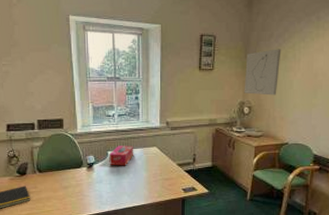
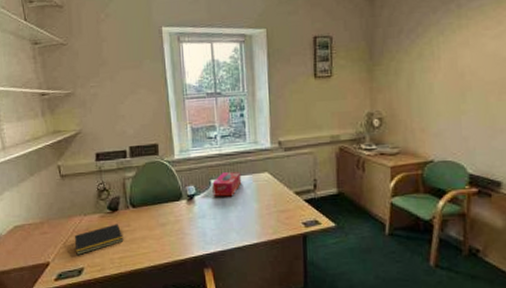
wall art: present [244,49,282,96] -> none [371,46,415,103]

